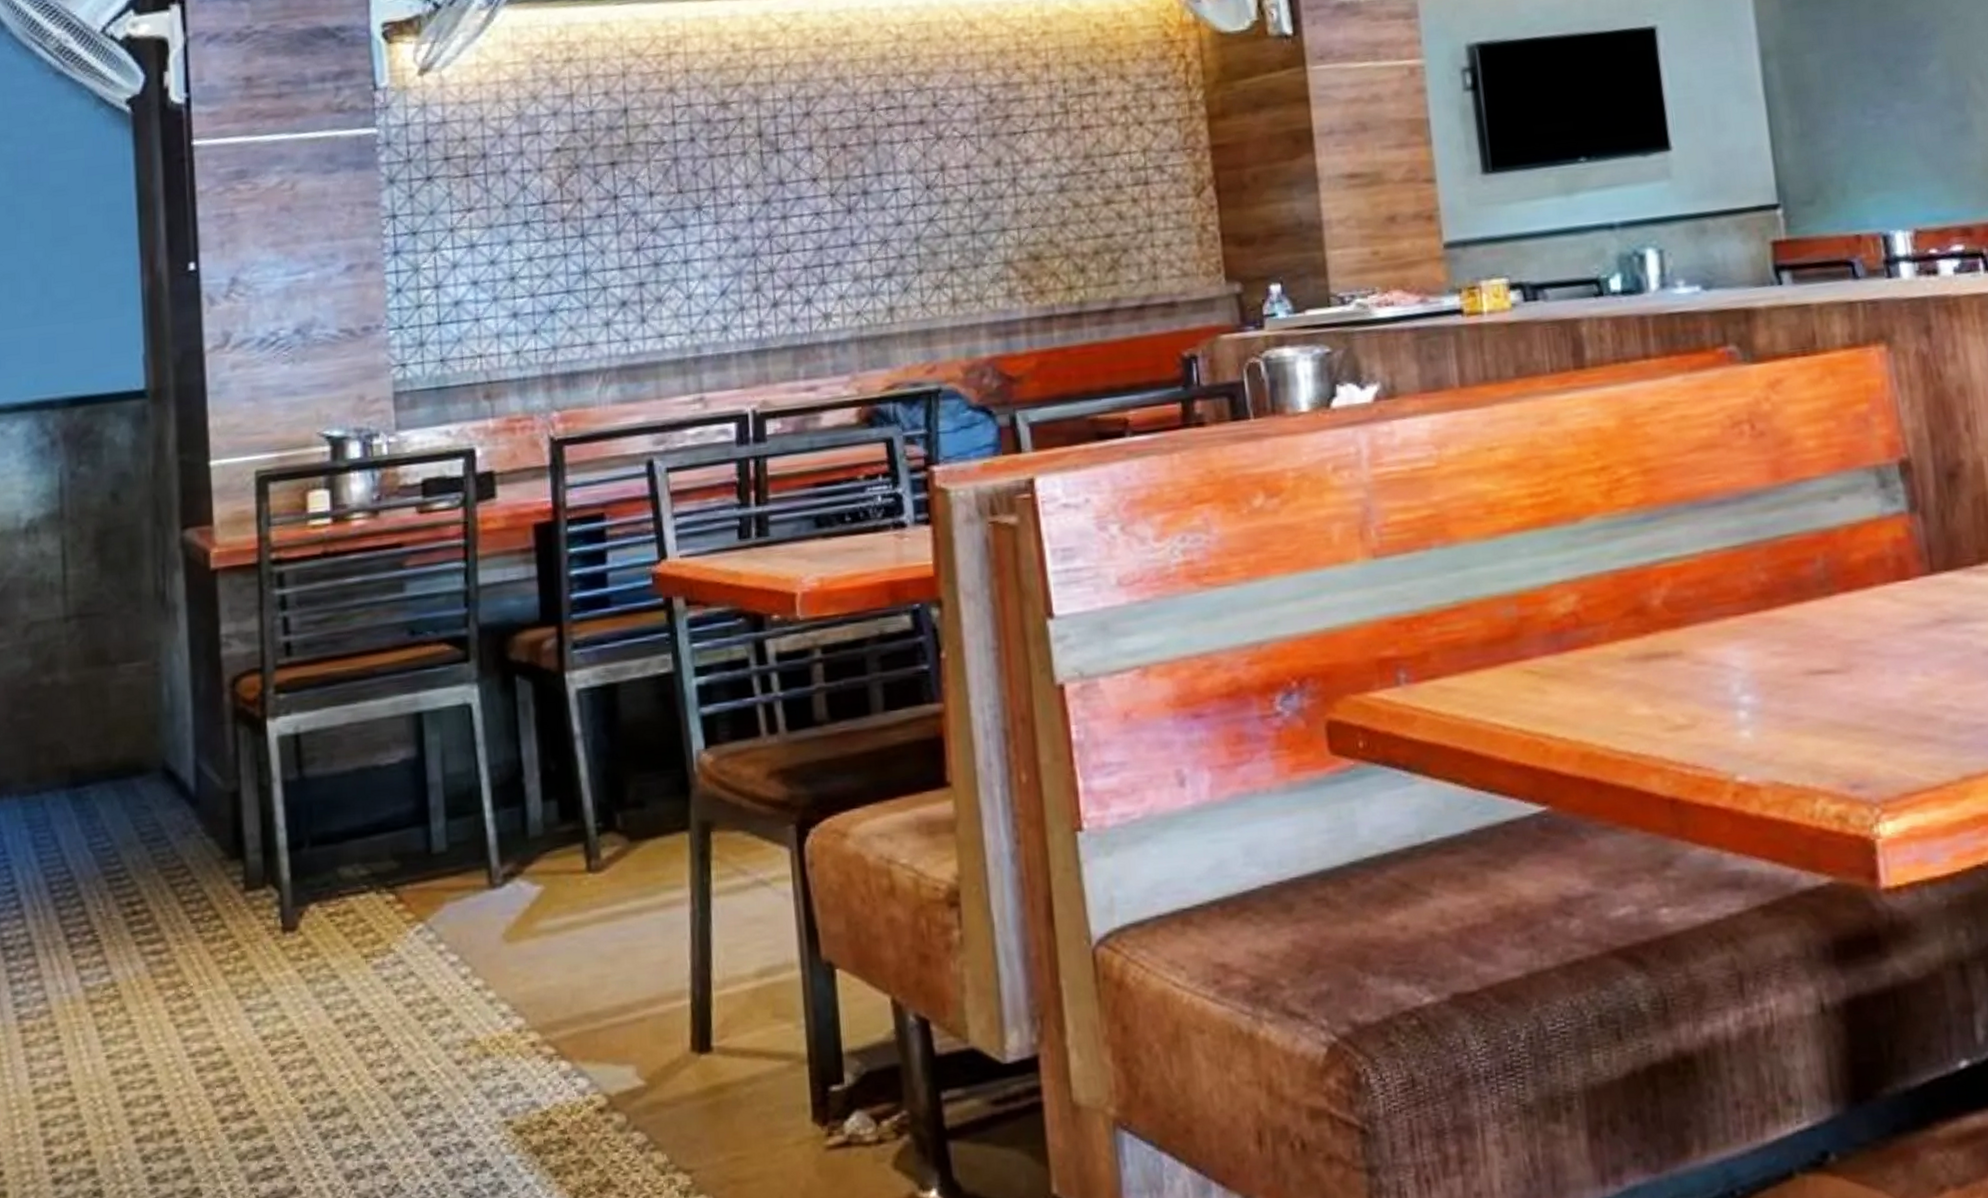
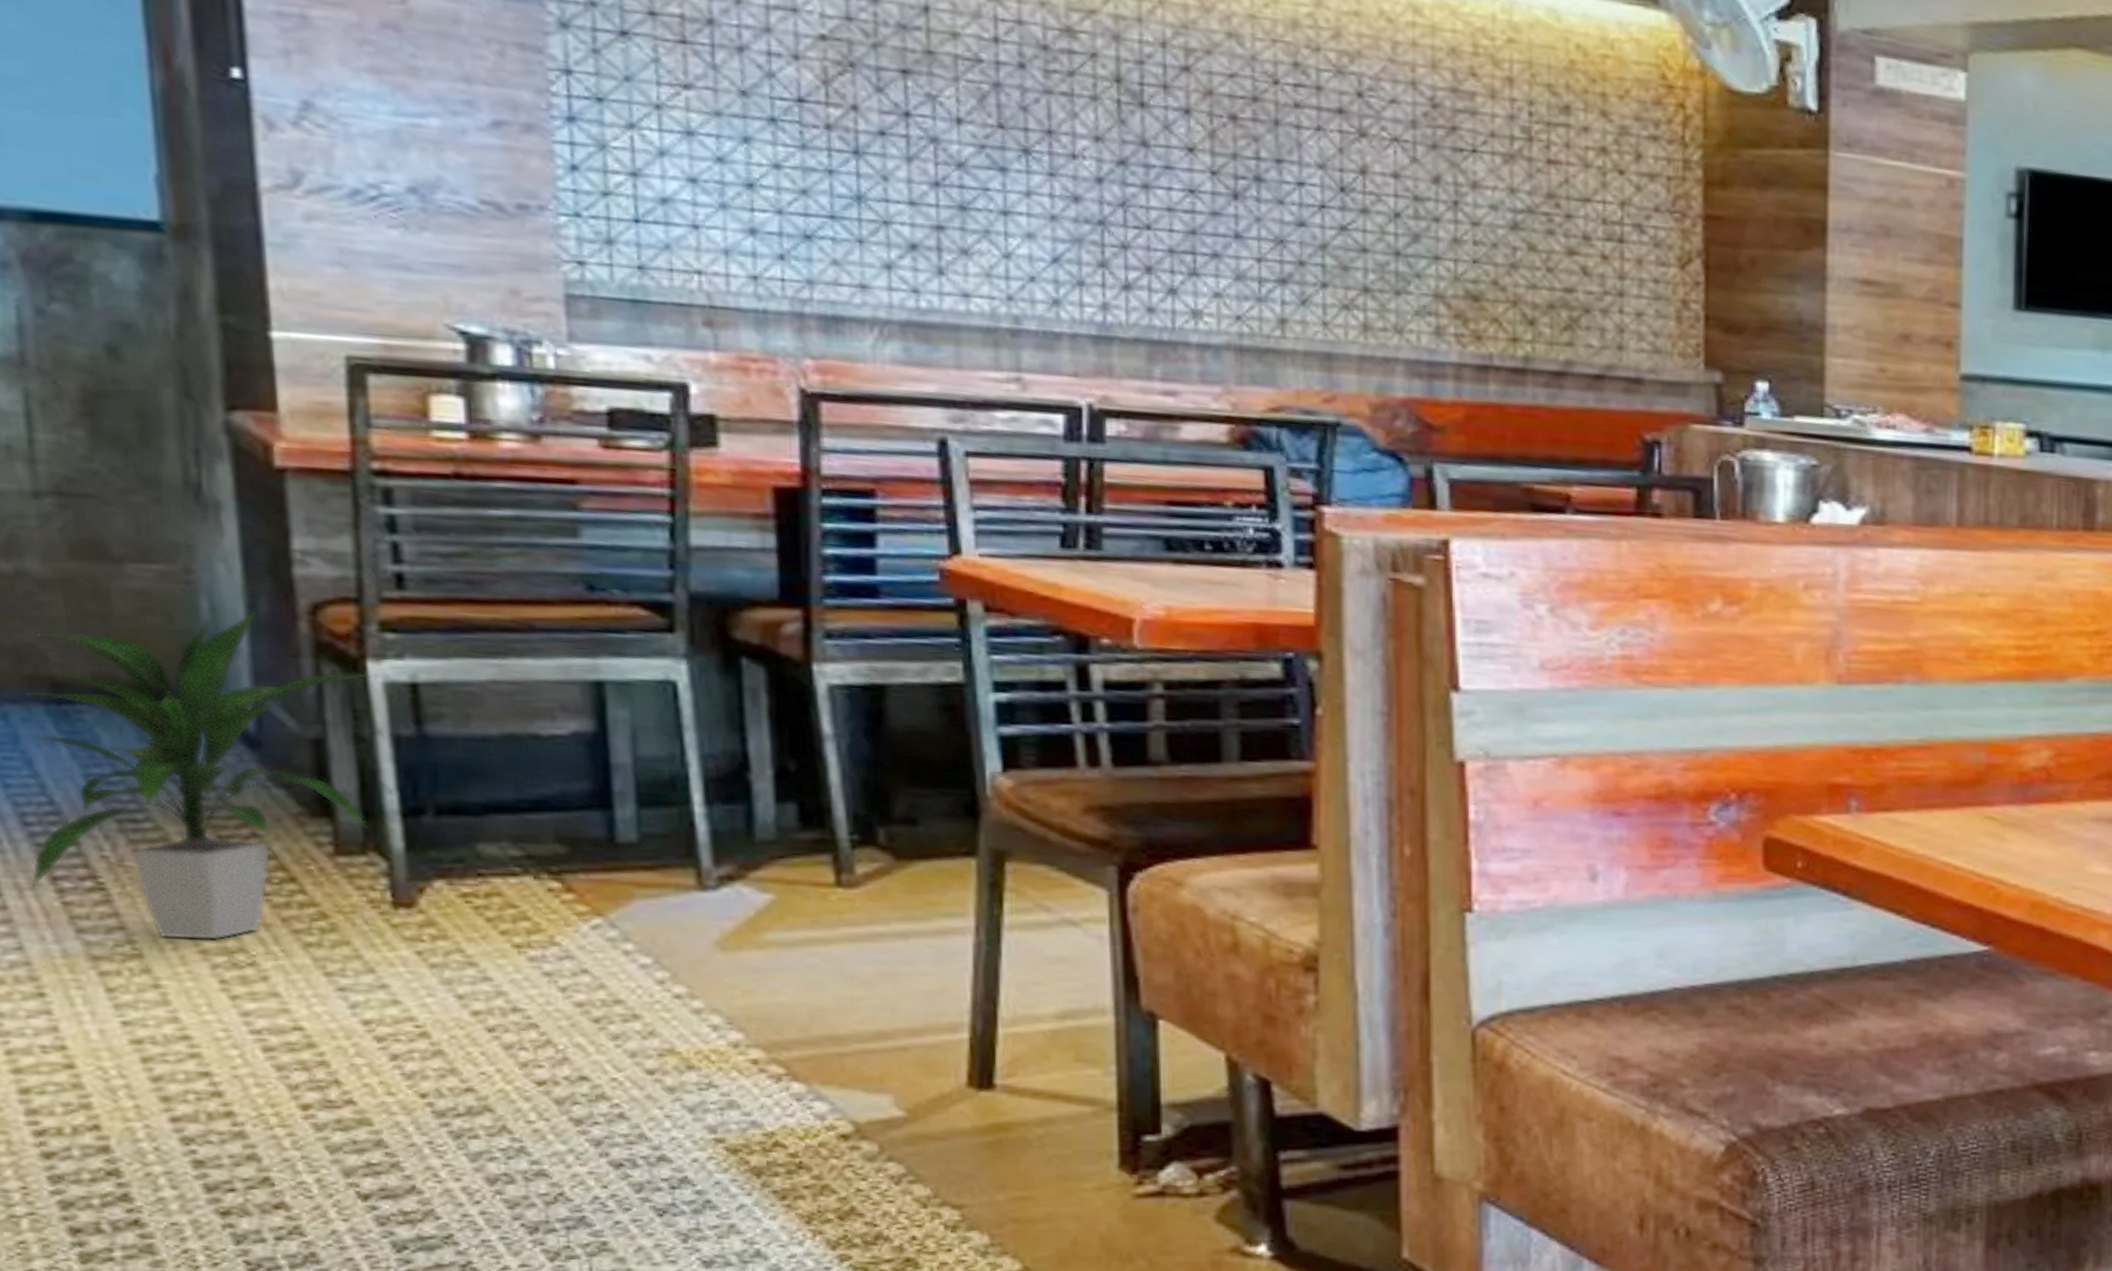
indoor plant: none [53,689,273,979] -> present [24,608,377,941]

